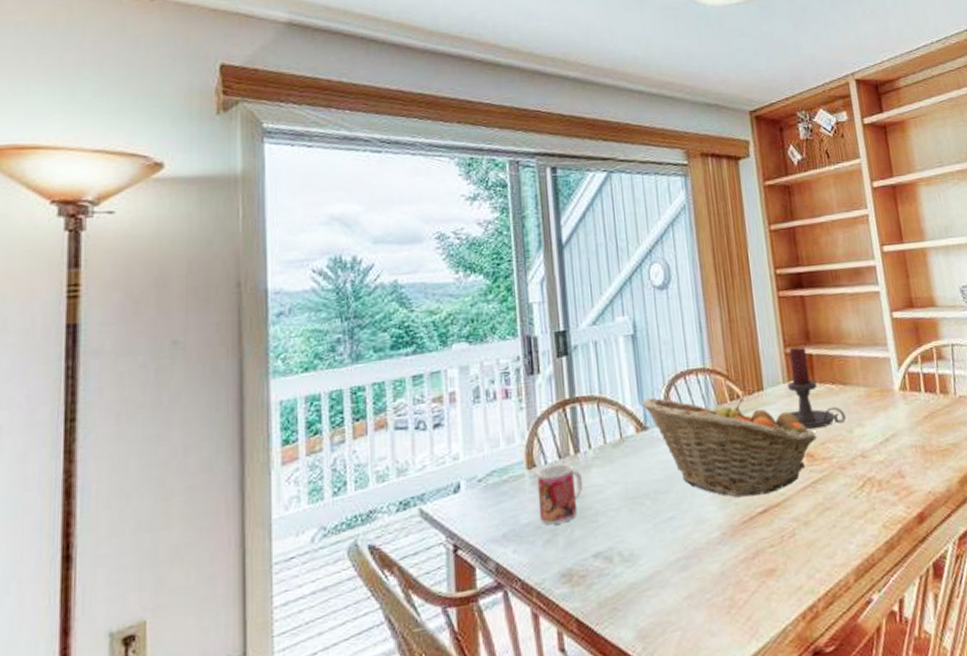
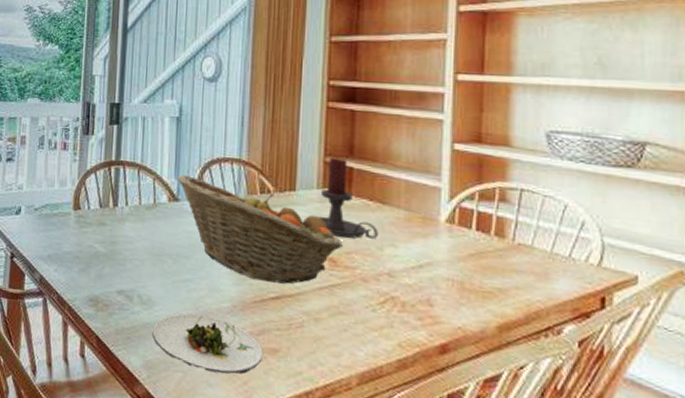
mug: present [536,463,584,525] -> none [78,211,117,260]
salad plate: none [640,552,762,619] -> present [152,313,263,375]

